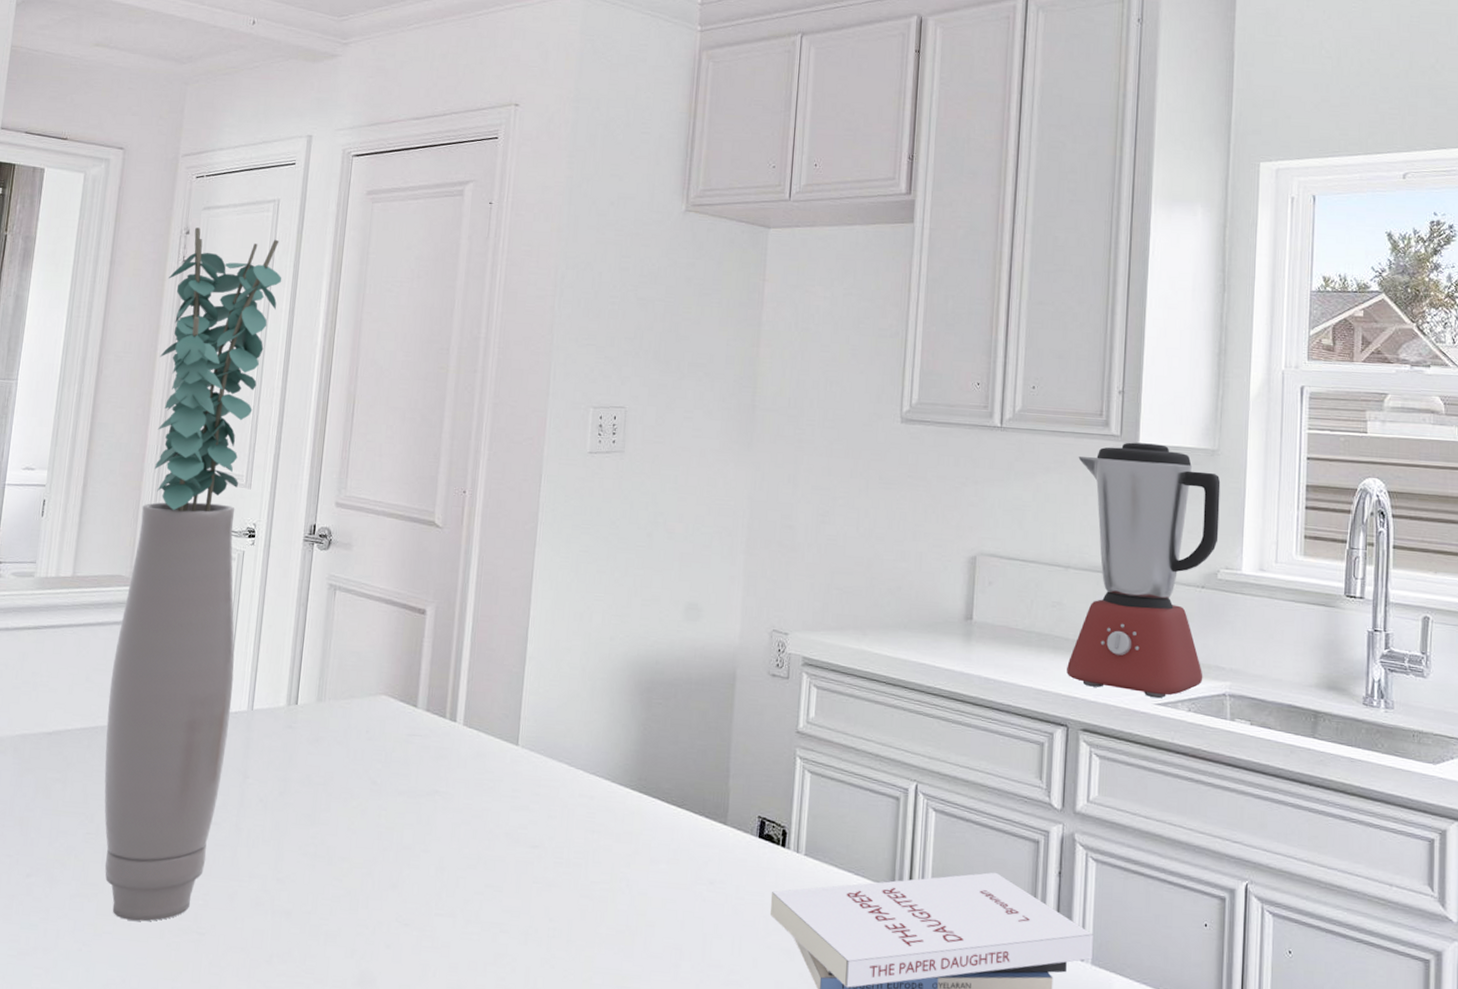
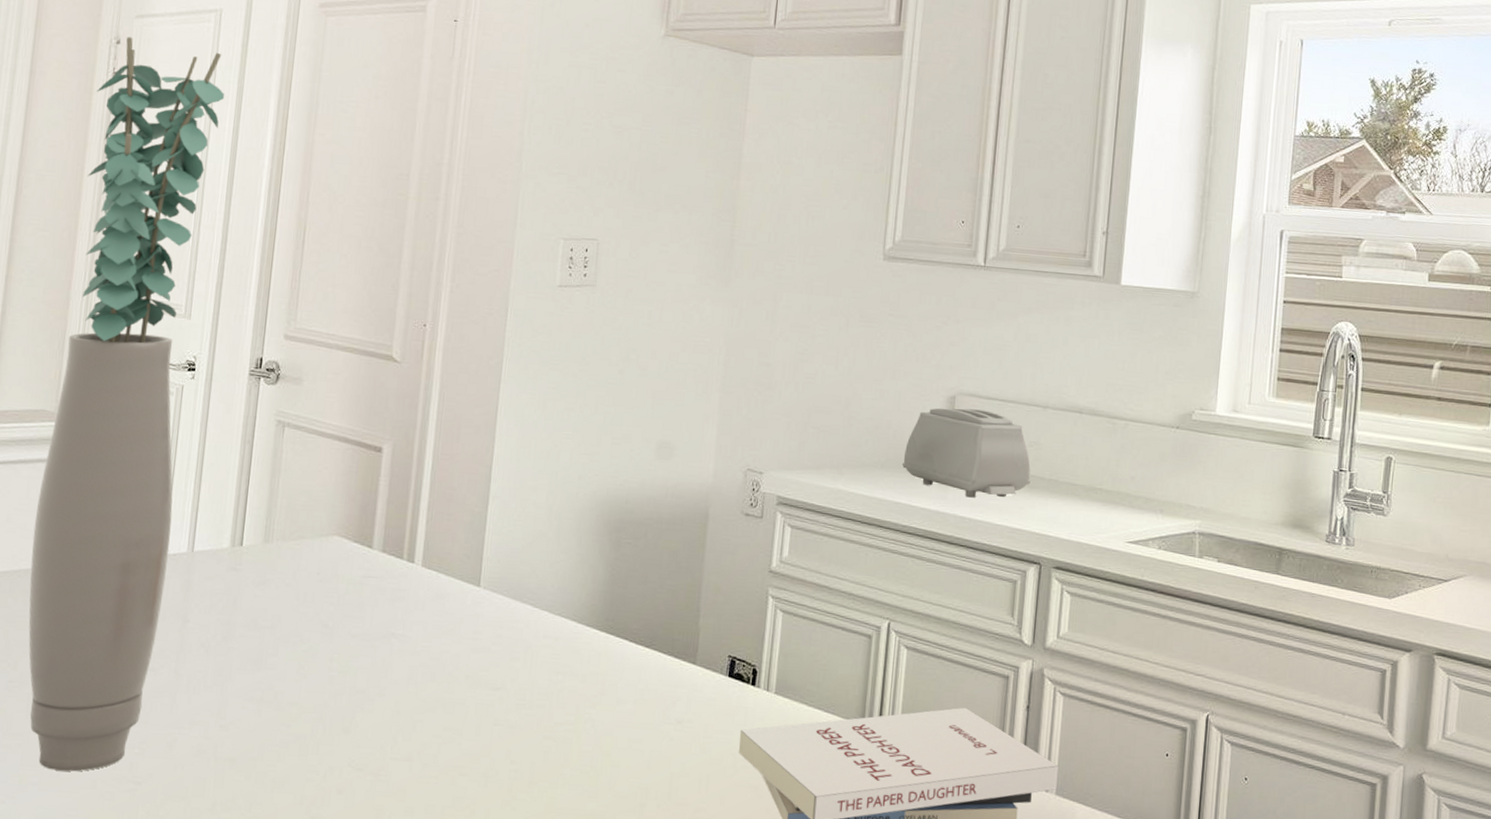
toaster: none [924,568,1055,659] -> present [901,407,1031,498]
blender: present [1067,442,1221,699] -> none [1041,283,1199,537]

